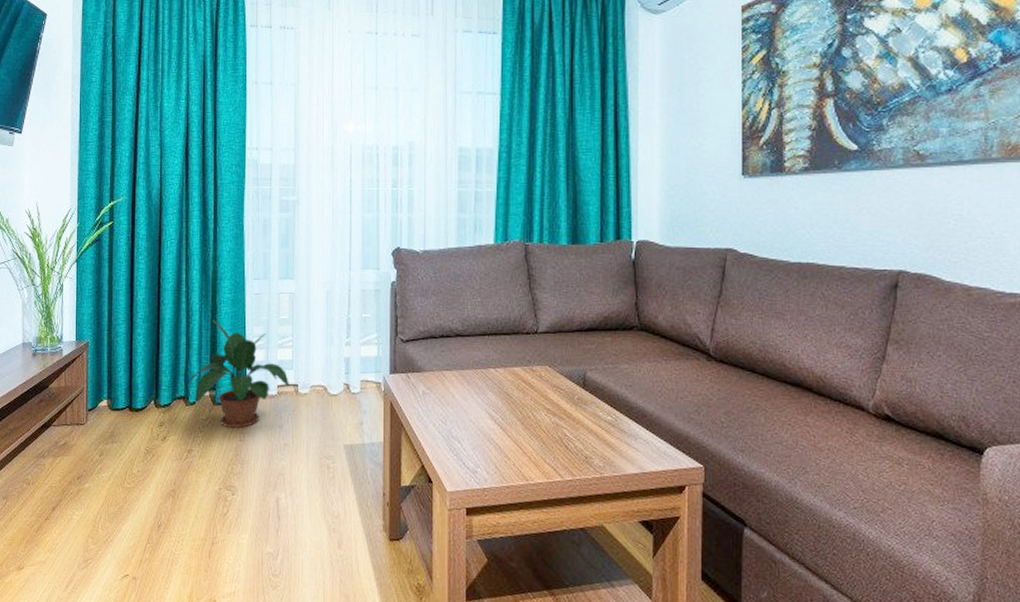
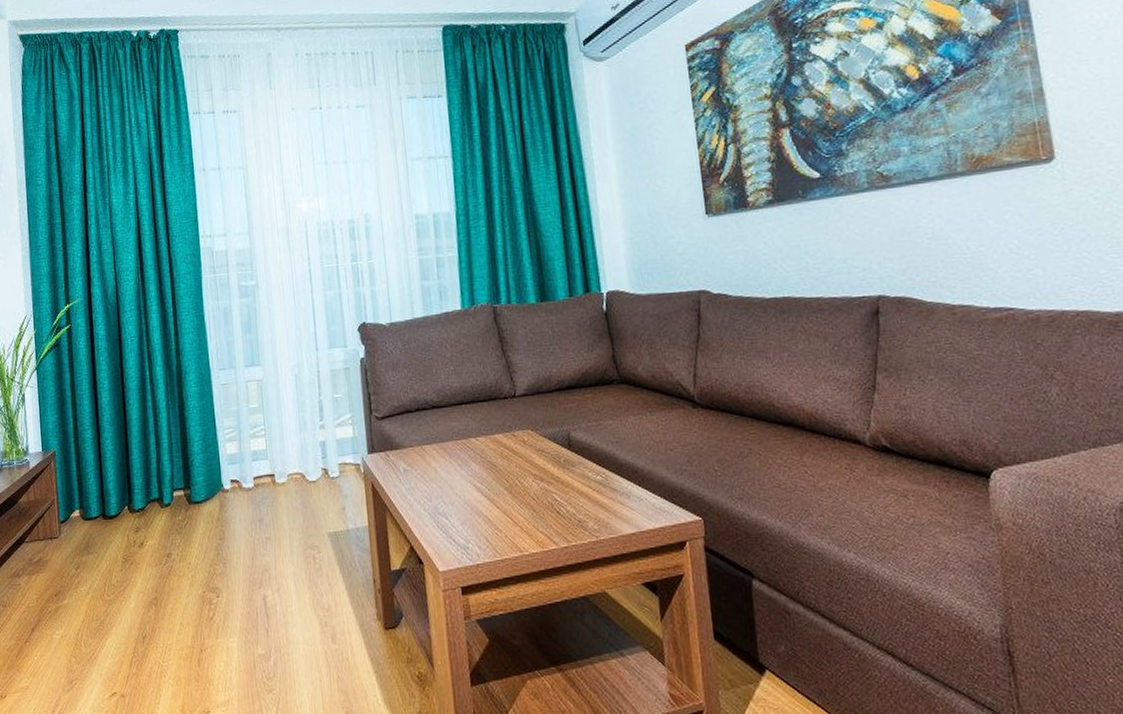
potted plant: present [188,320,289,429] -> none [161,416,266,527]

